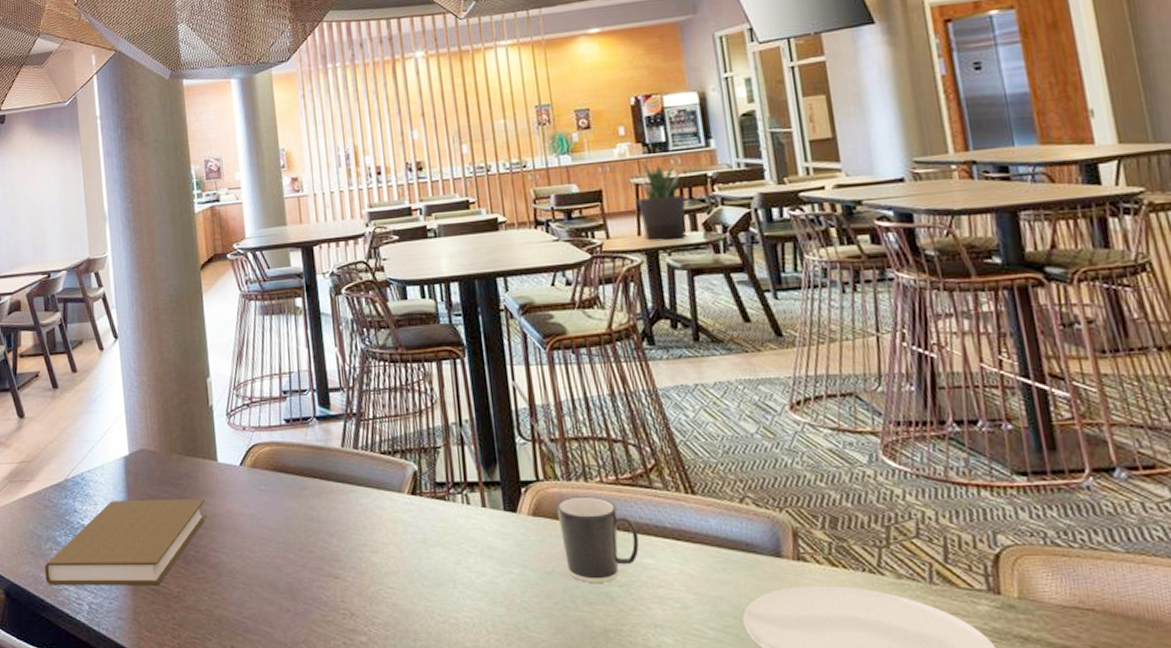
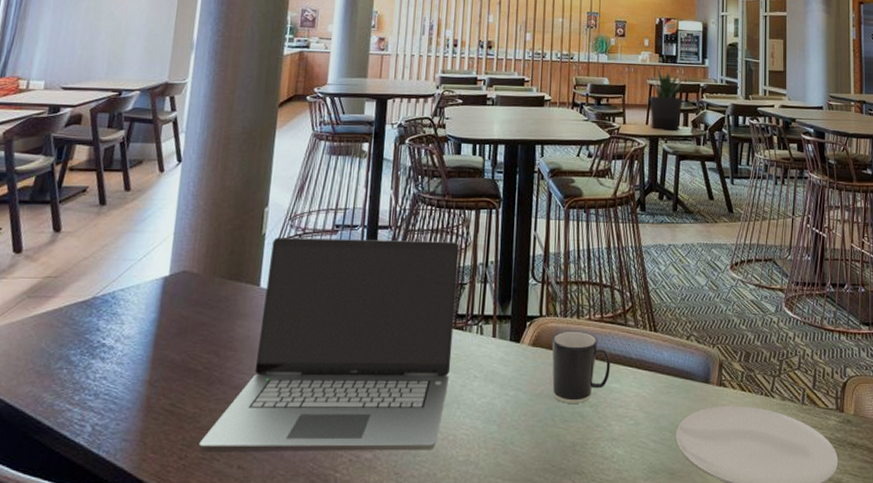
book: present [45,499,207,585] -> none [47,321,241,405]
laptop: none [189,400,440,635] -> present [199,238,459,451]

